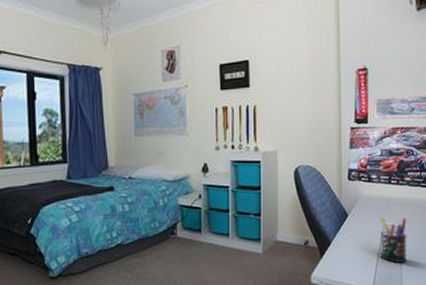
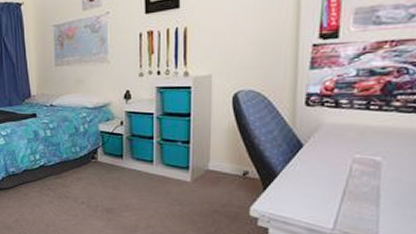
pen holder: present [379,217,407,263] -> none [347,149,391,202]

